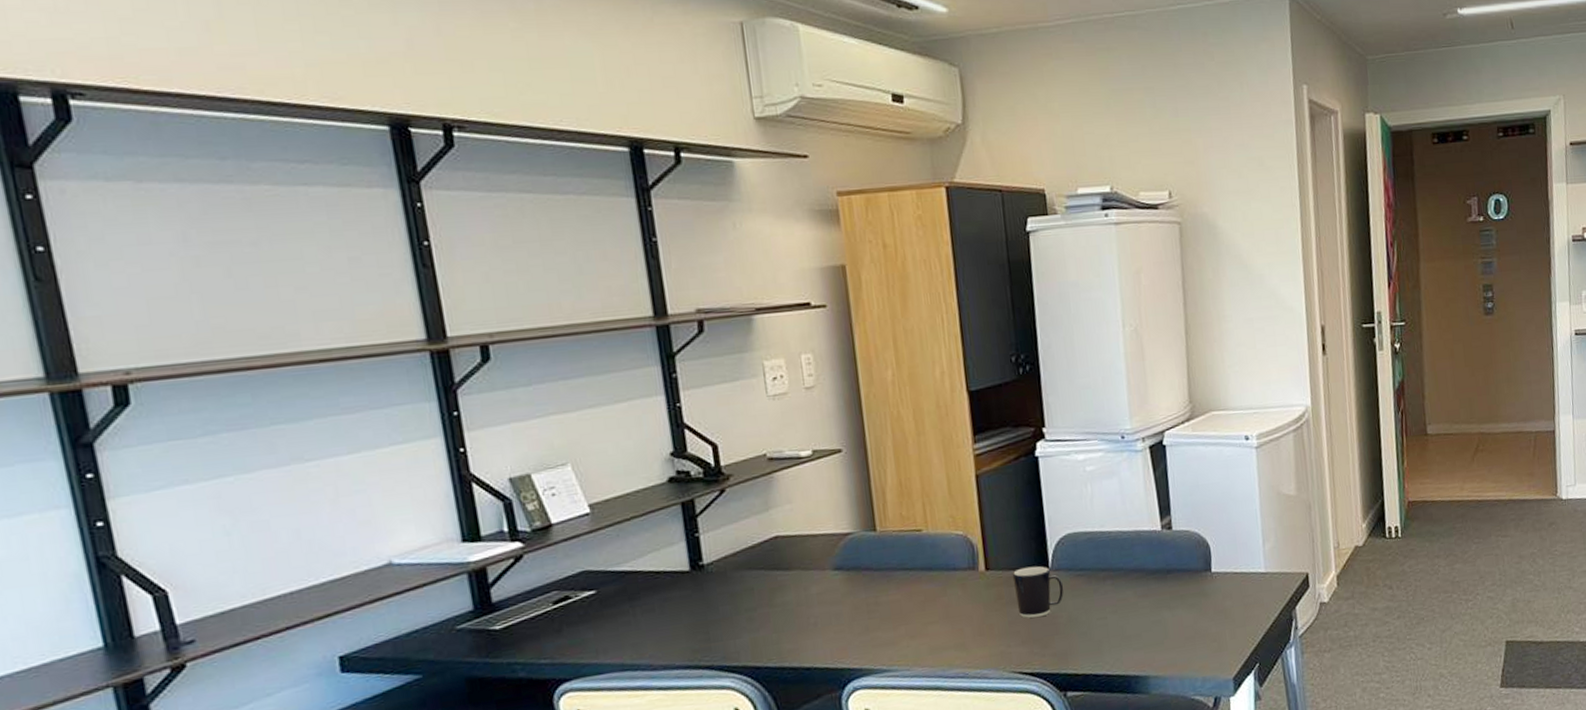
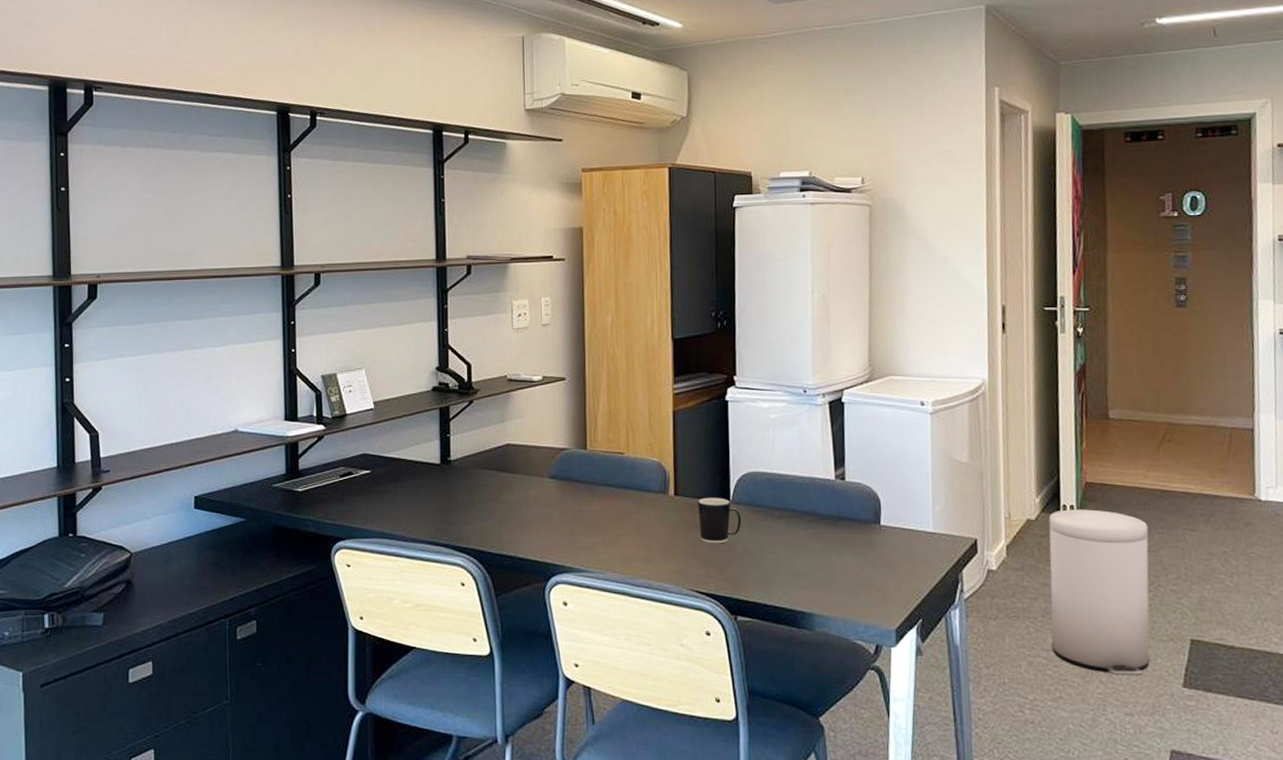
pedal bin: none [1375,527,1472,687] -> present [1048,509,1151,676]

